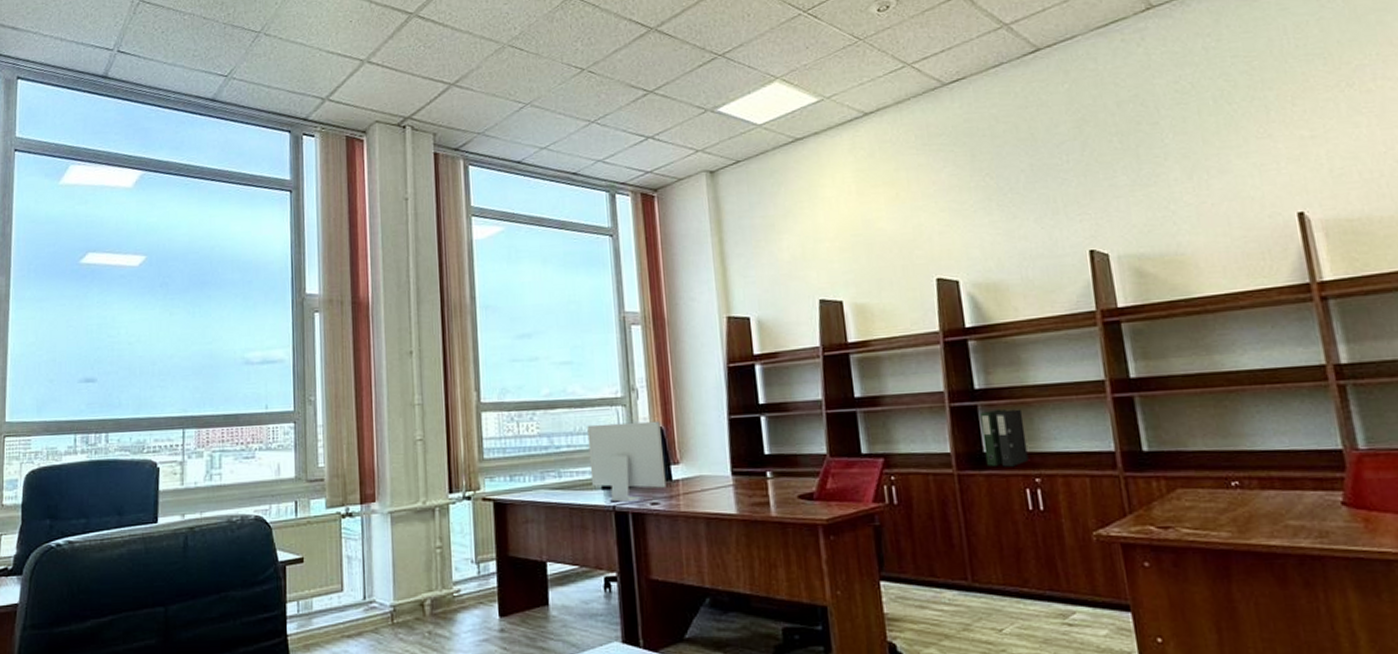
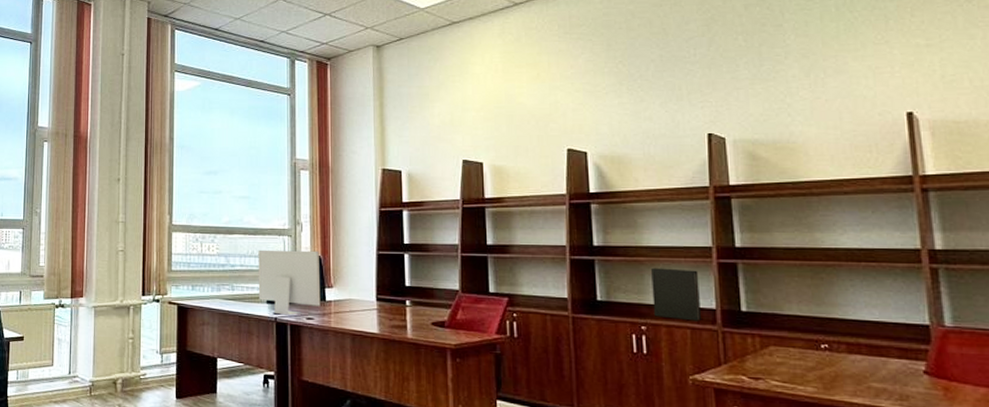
binder: present [980,409,1029,467] -> none [597,265,637,315]
binder: none [1041,408,1101,468] -> present [651,267,702,321]

